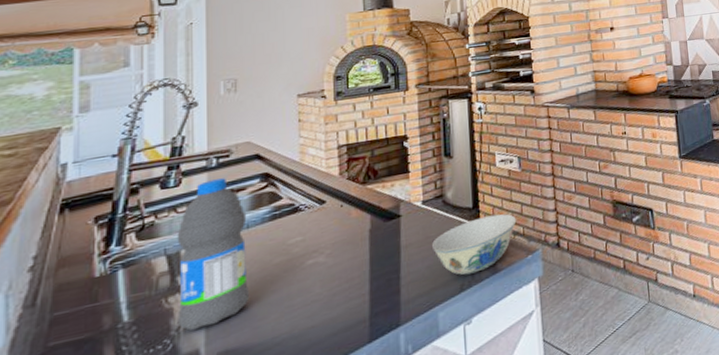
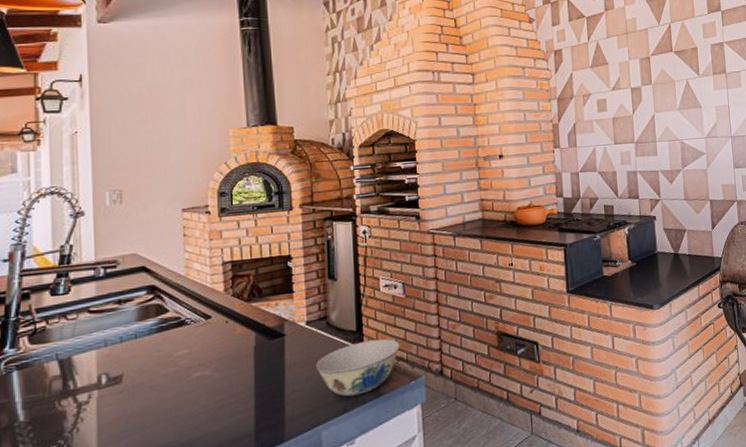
water bottle: present [177,178,250,331] -> none [67,288,139,434]

